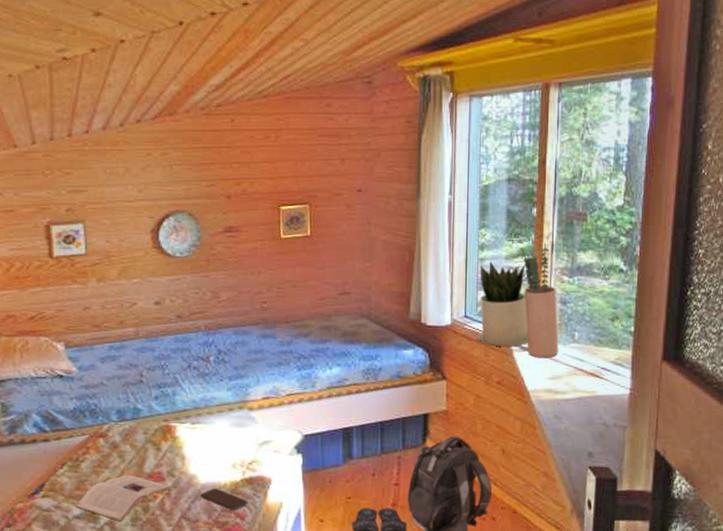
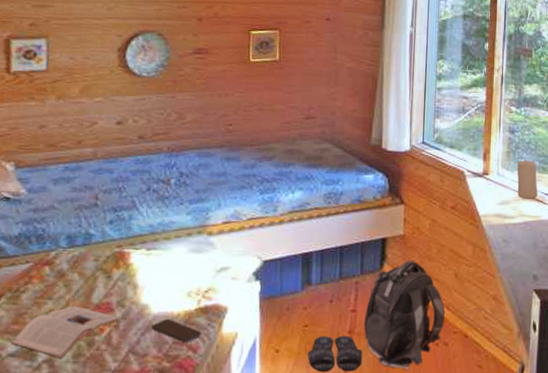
planter: present [478,261,528,347] -> none [434,90,480,173]
vase: present [520,243,559,358] -> none [473,75,507,184]
candle: none [570,333,593,374] -> present [517,160,538,199]

